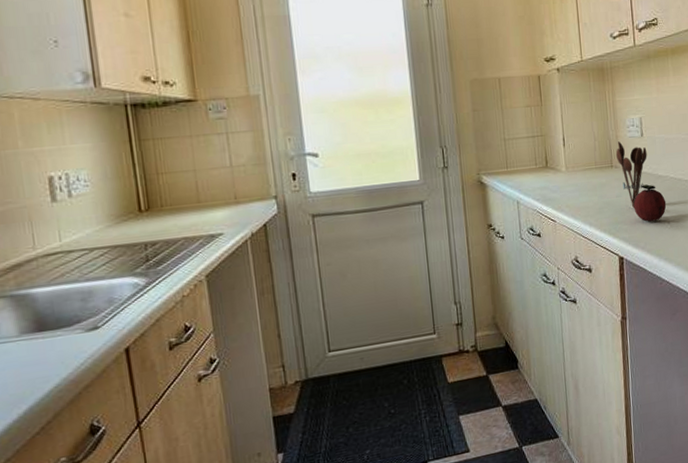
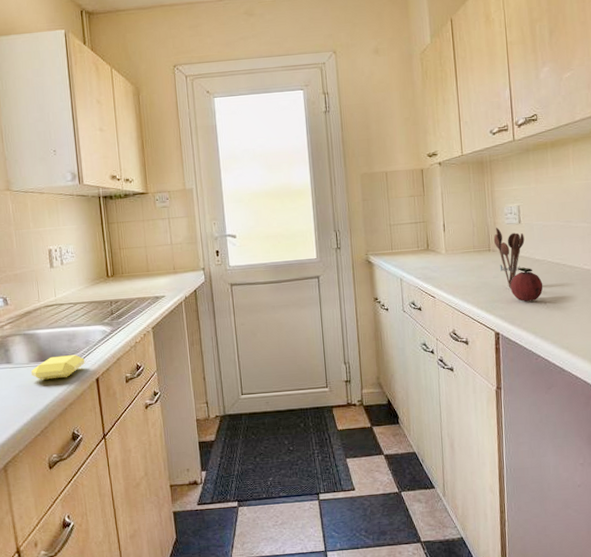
soap bar: none [22,318,108,358] -> present [30,355,85,380]

